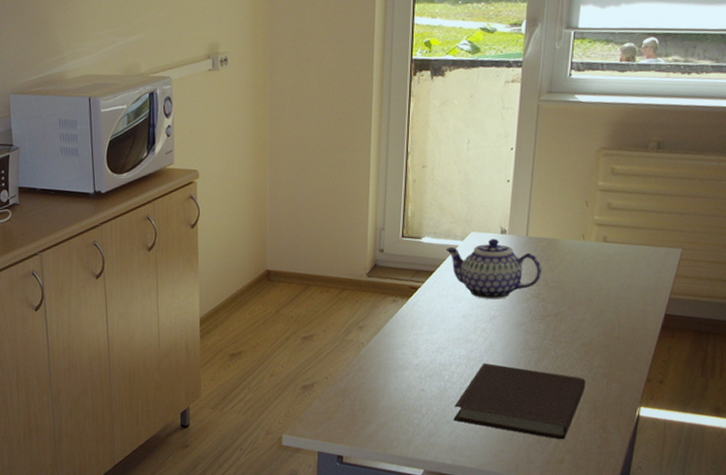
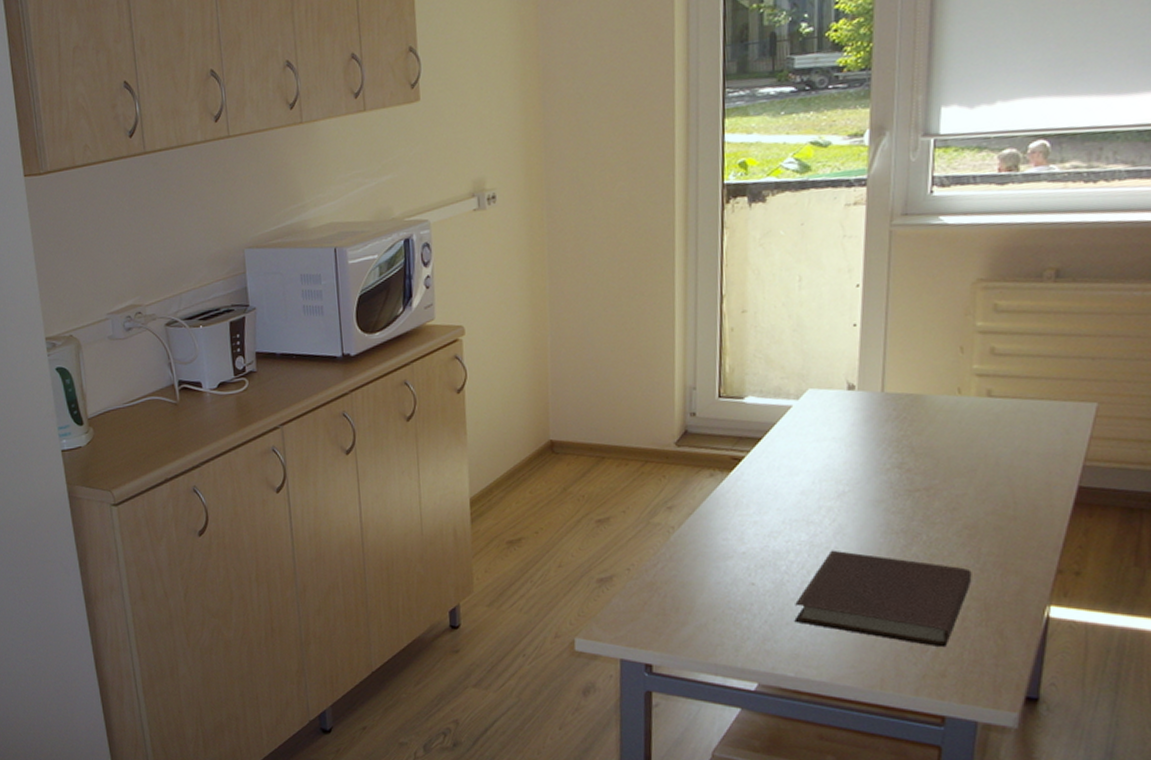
teapot: present [445,238,541,300] -> none [775,396,904,472]

